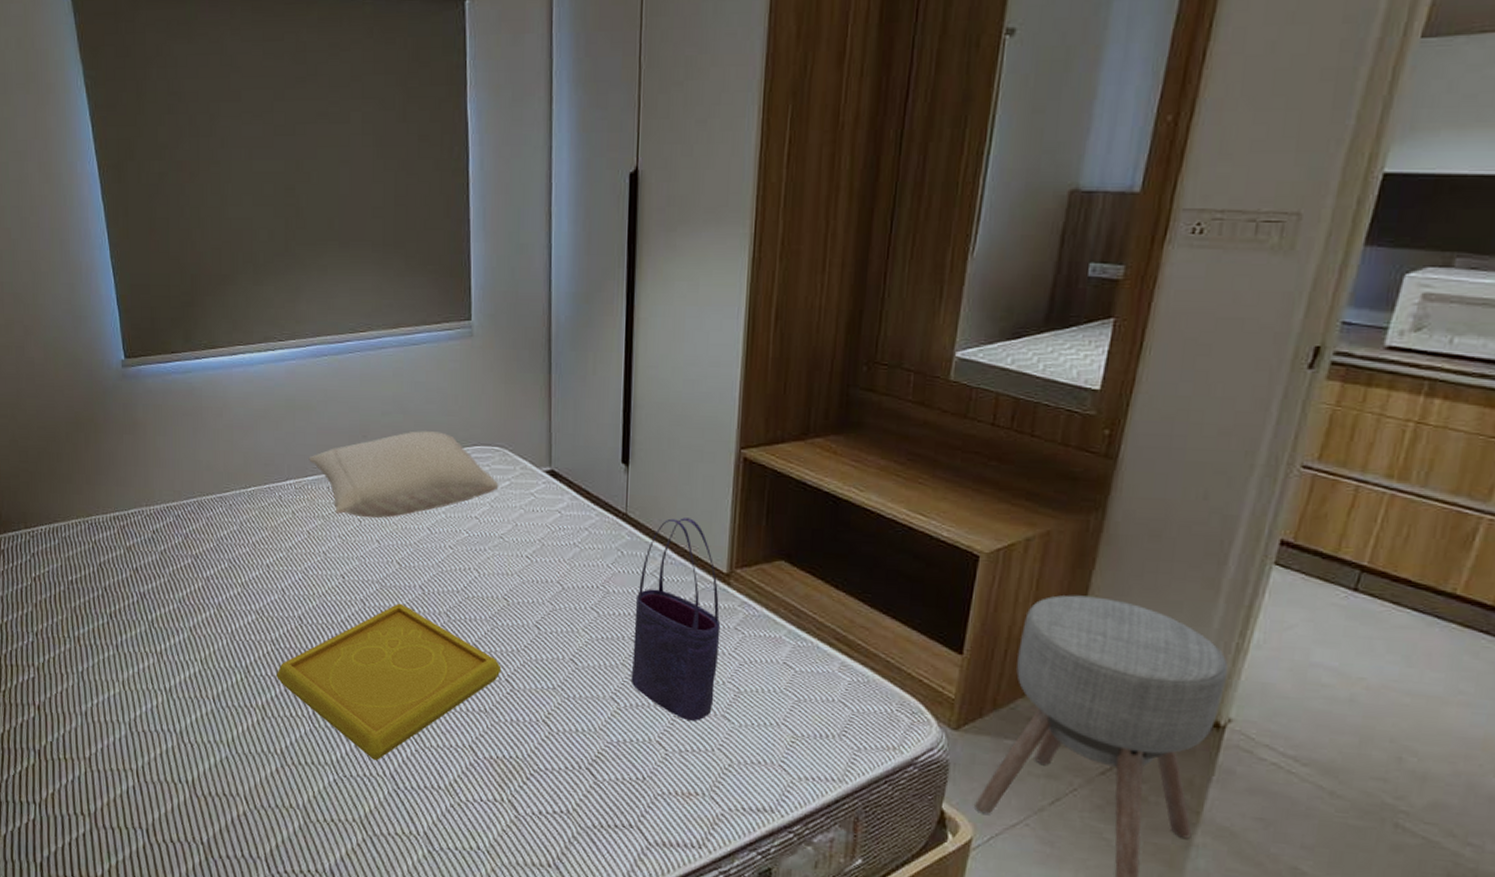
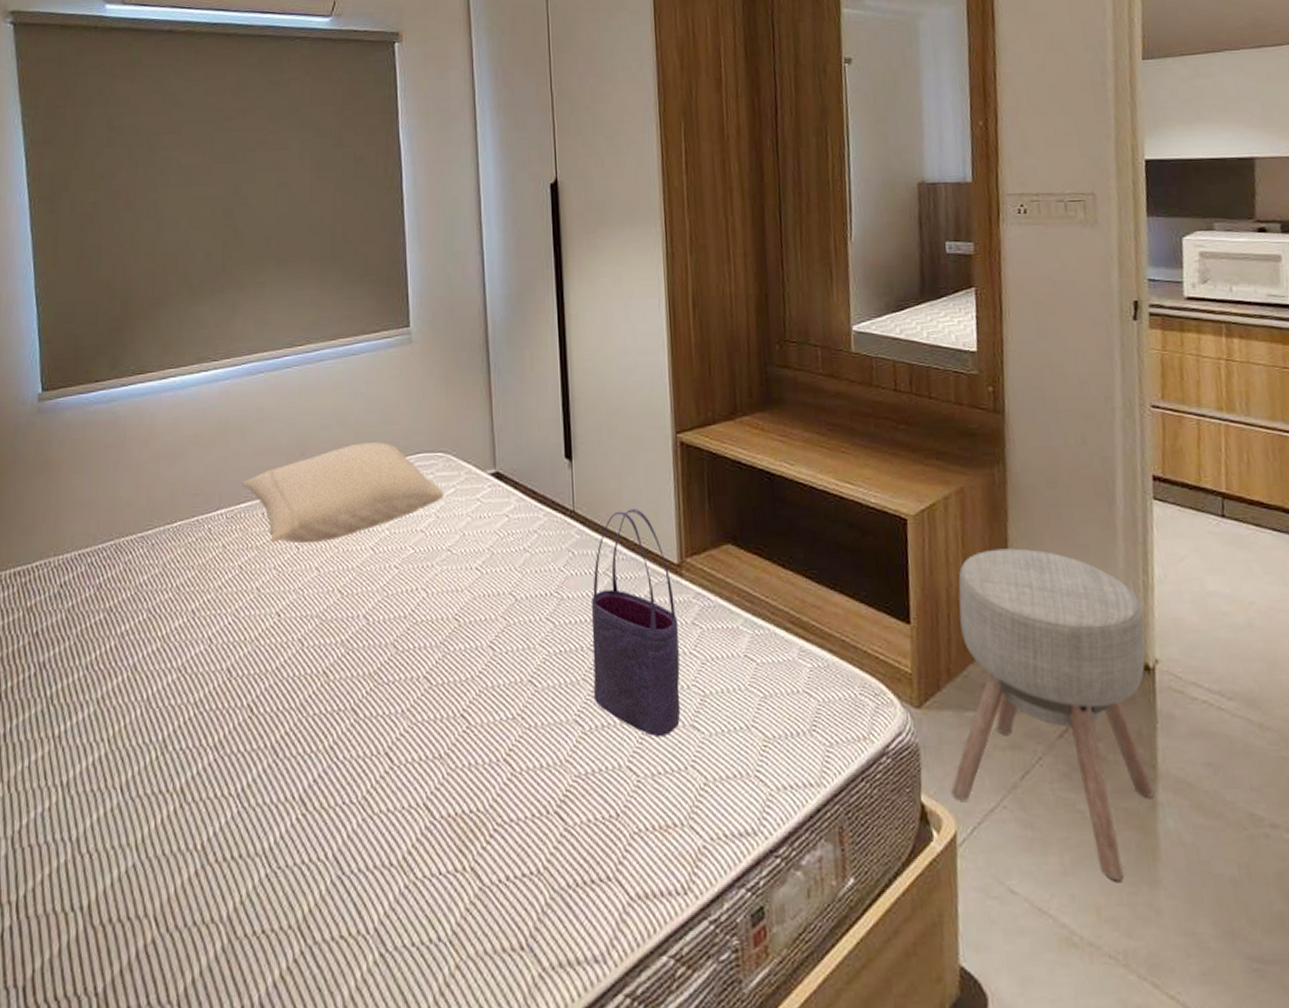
serving tray: present [277,603,502,760] -> none [199,638,456,840]

